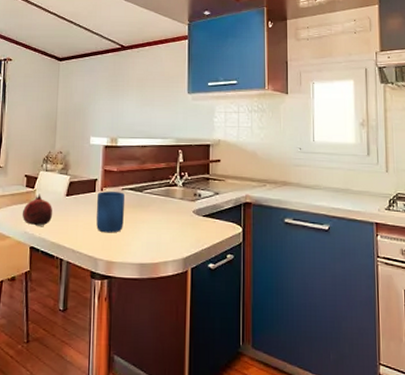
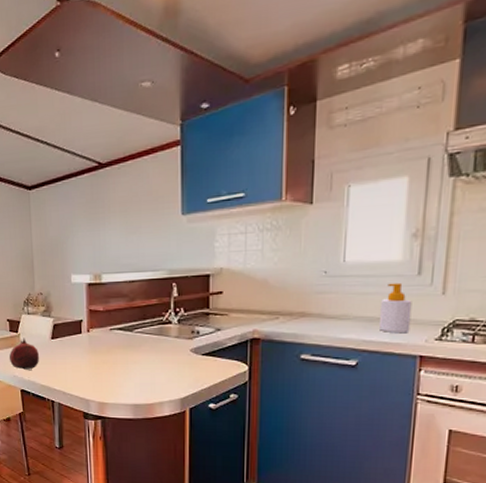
mug: present [96,191,124,233] -> none [83,332,114,375]
soap bottle: none [343,160,366,203] -> present [380,282,412,334]

